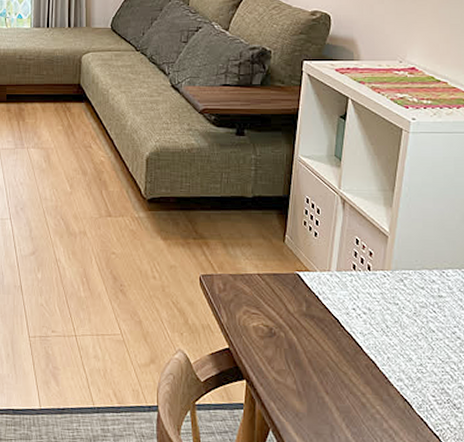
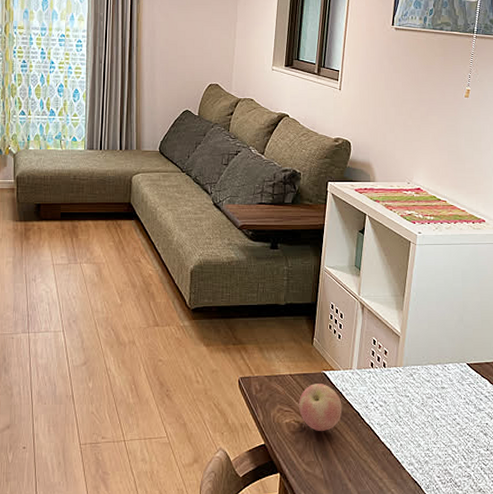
apple: none [268,285,319,339] -> present [299,384,342,432]

